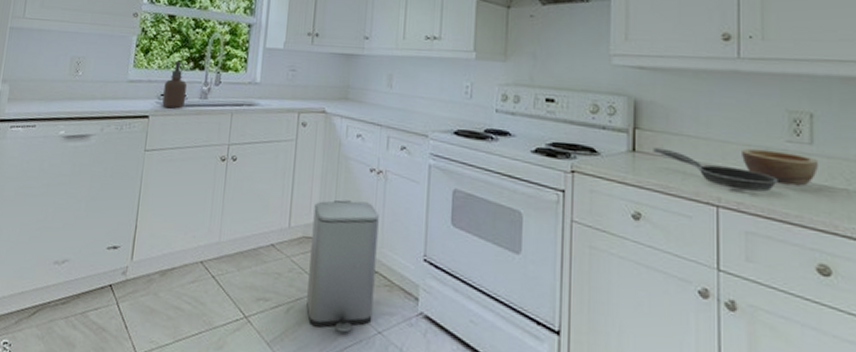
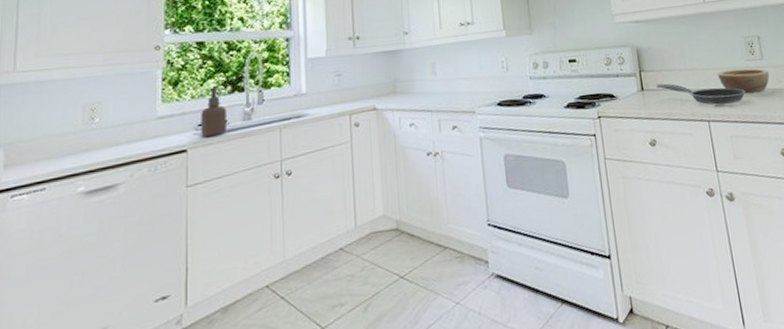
pedal bin: present [306,200,379,333] -> none [378,184,449,317]

